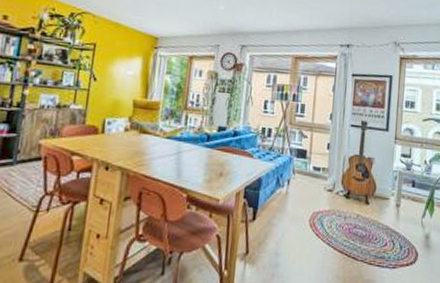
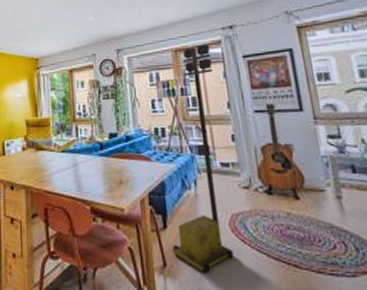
portable light tower: none [256,56,327,260] -> present [172,44,234,272]

